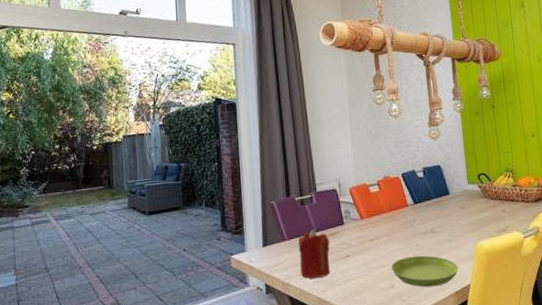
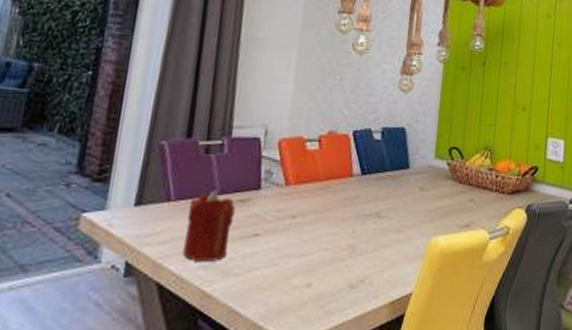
saucer: present [391,255,459,287] -> none [312,246,402,292]

